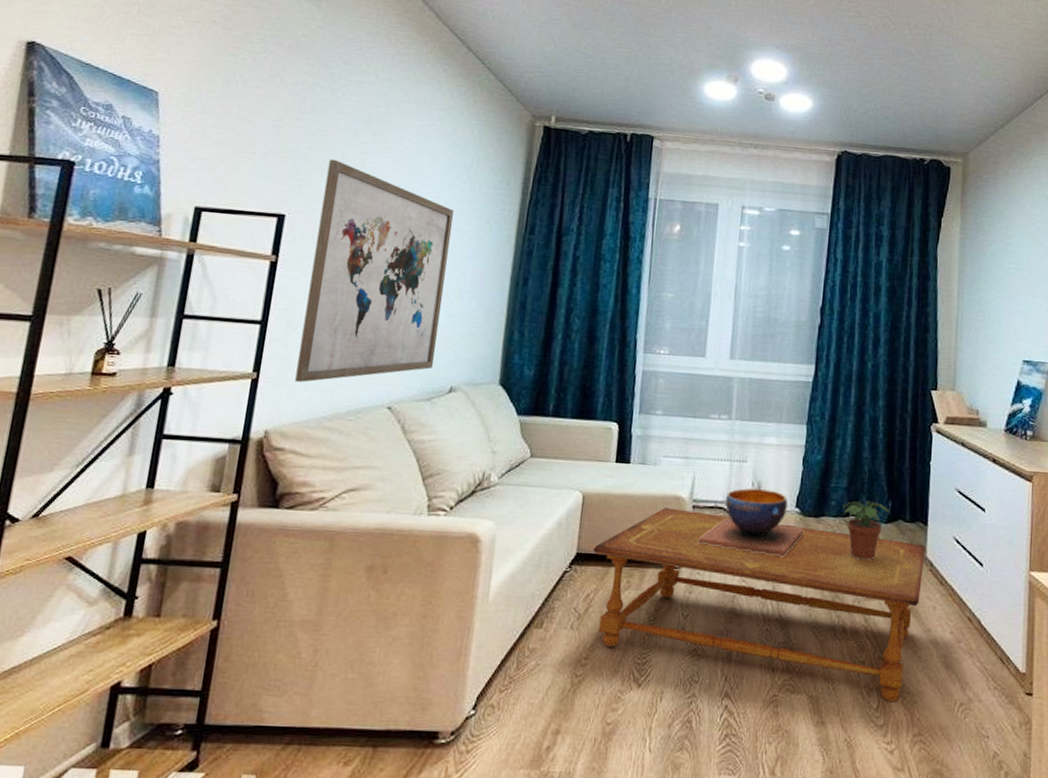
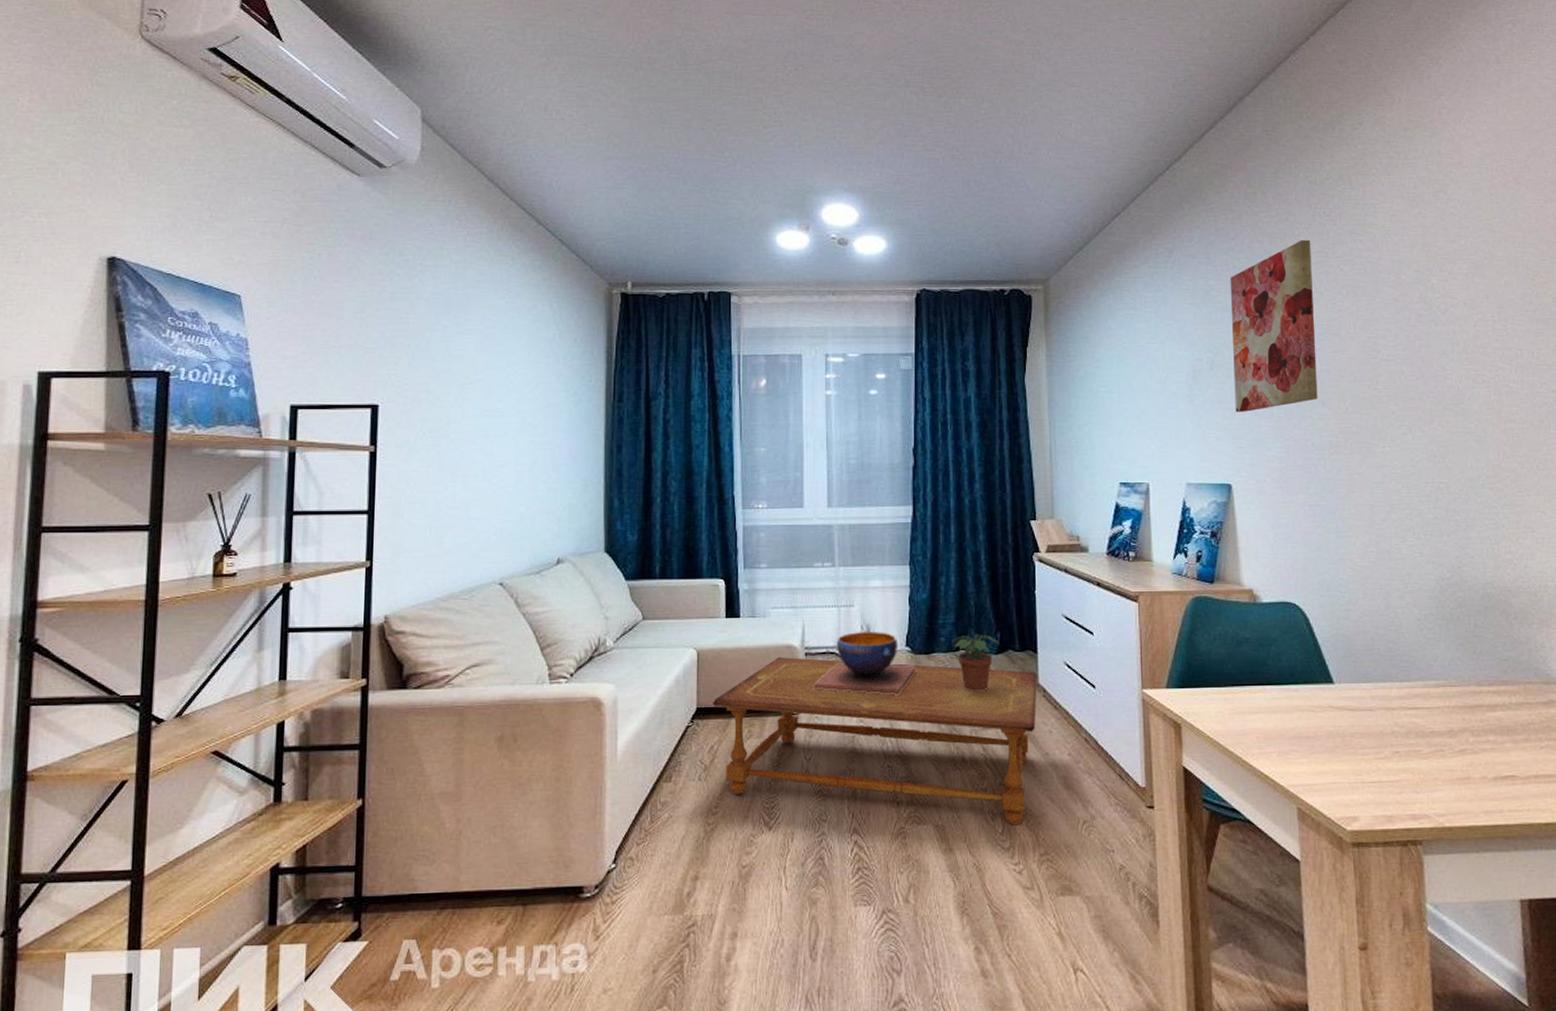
wall art: present [295,159,455,382] -> none [407,346,543,566]

